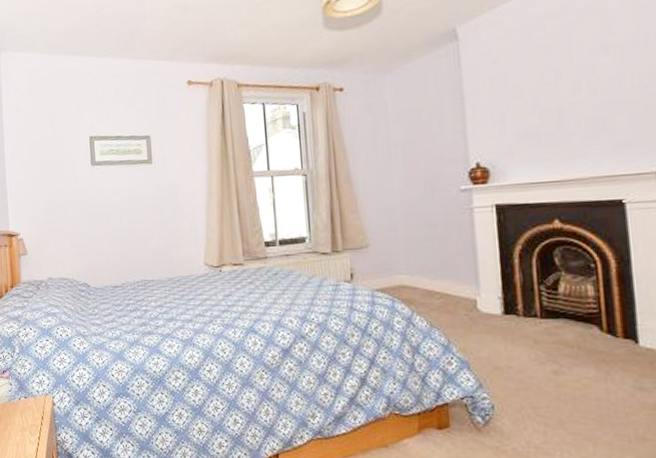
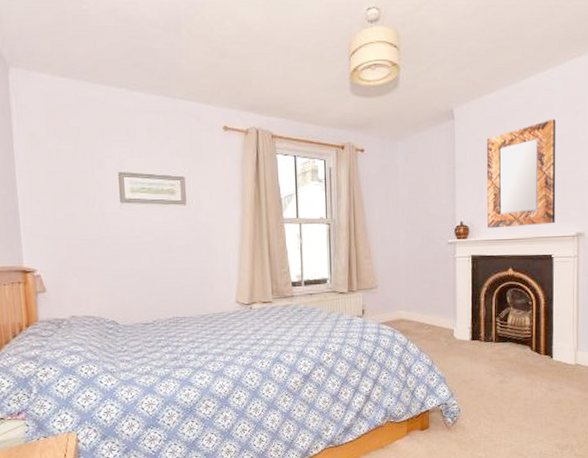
home mirror: none [506,20,624,169] -> present [486,118,556,229]

